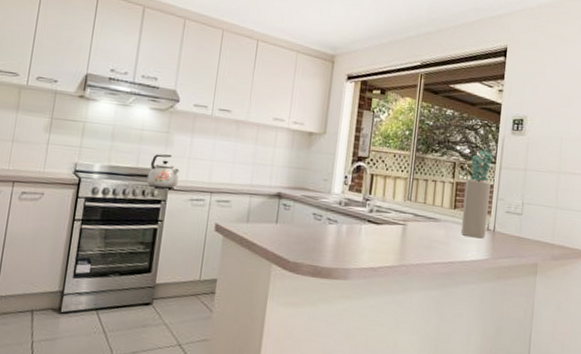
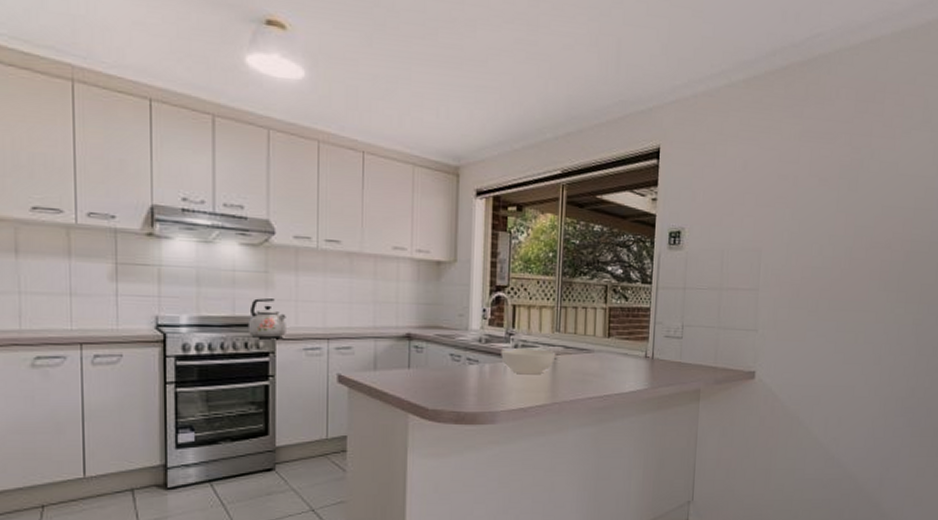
bowl: none [357,212,407,238] -> present [501,348,556,375]
vase: present [460,144,493,239] -> none [616,262,649,367]

